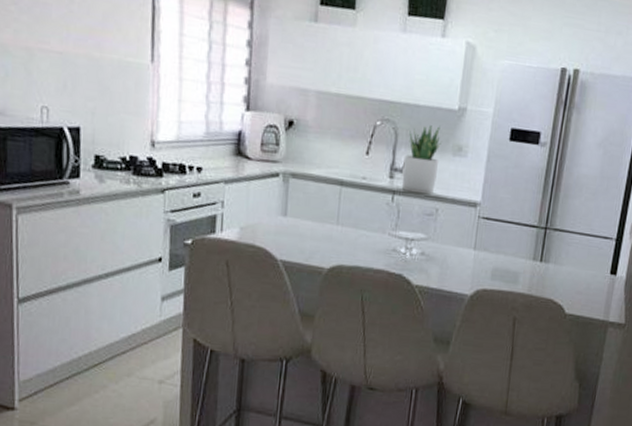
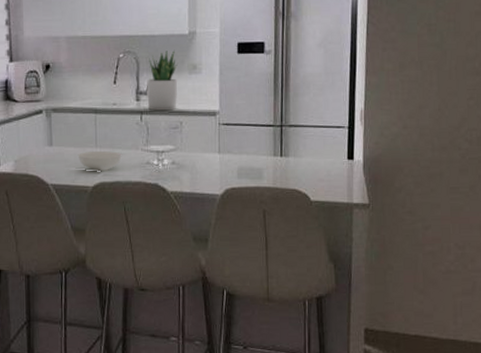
bowl: none [315,228,366,253] -> present [77,151,122,171]

